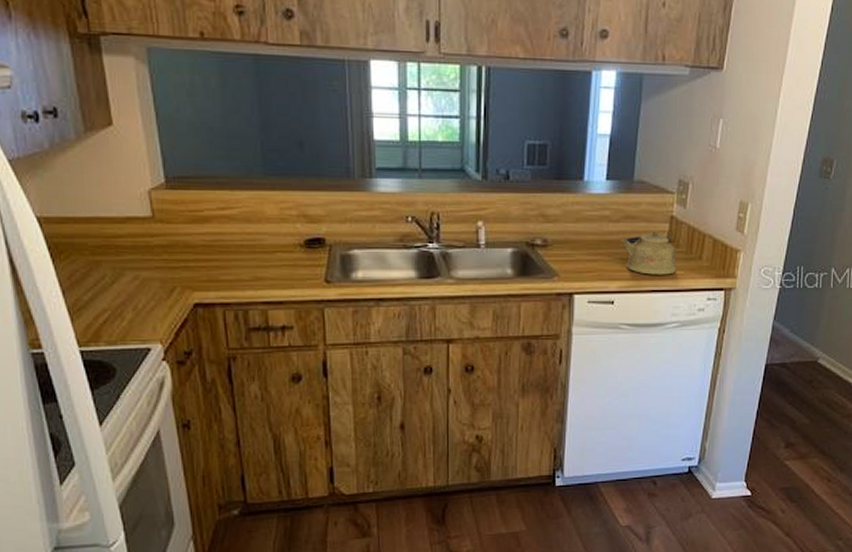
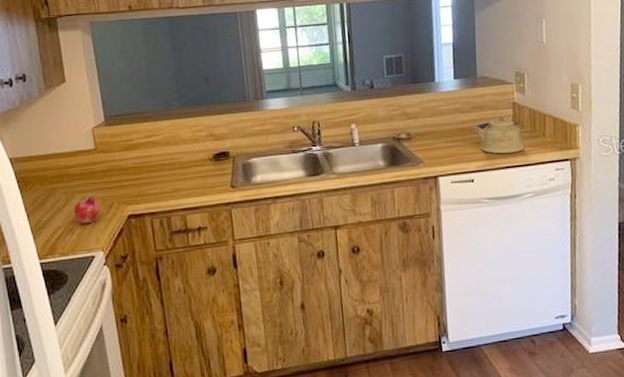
fruit: none [123,276,158,308] -> present [74,196,100,223]

